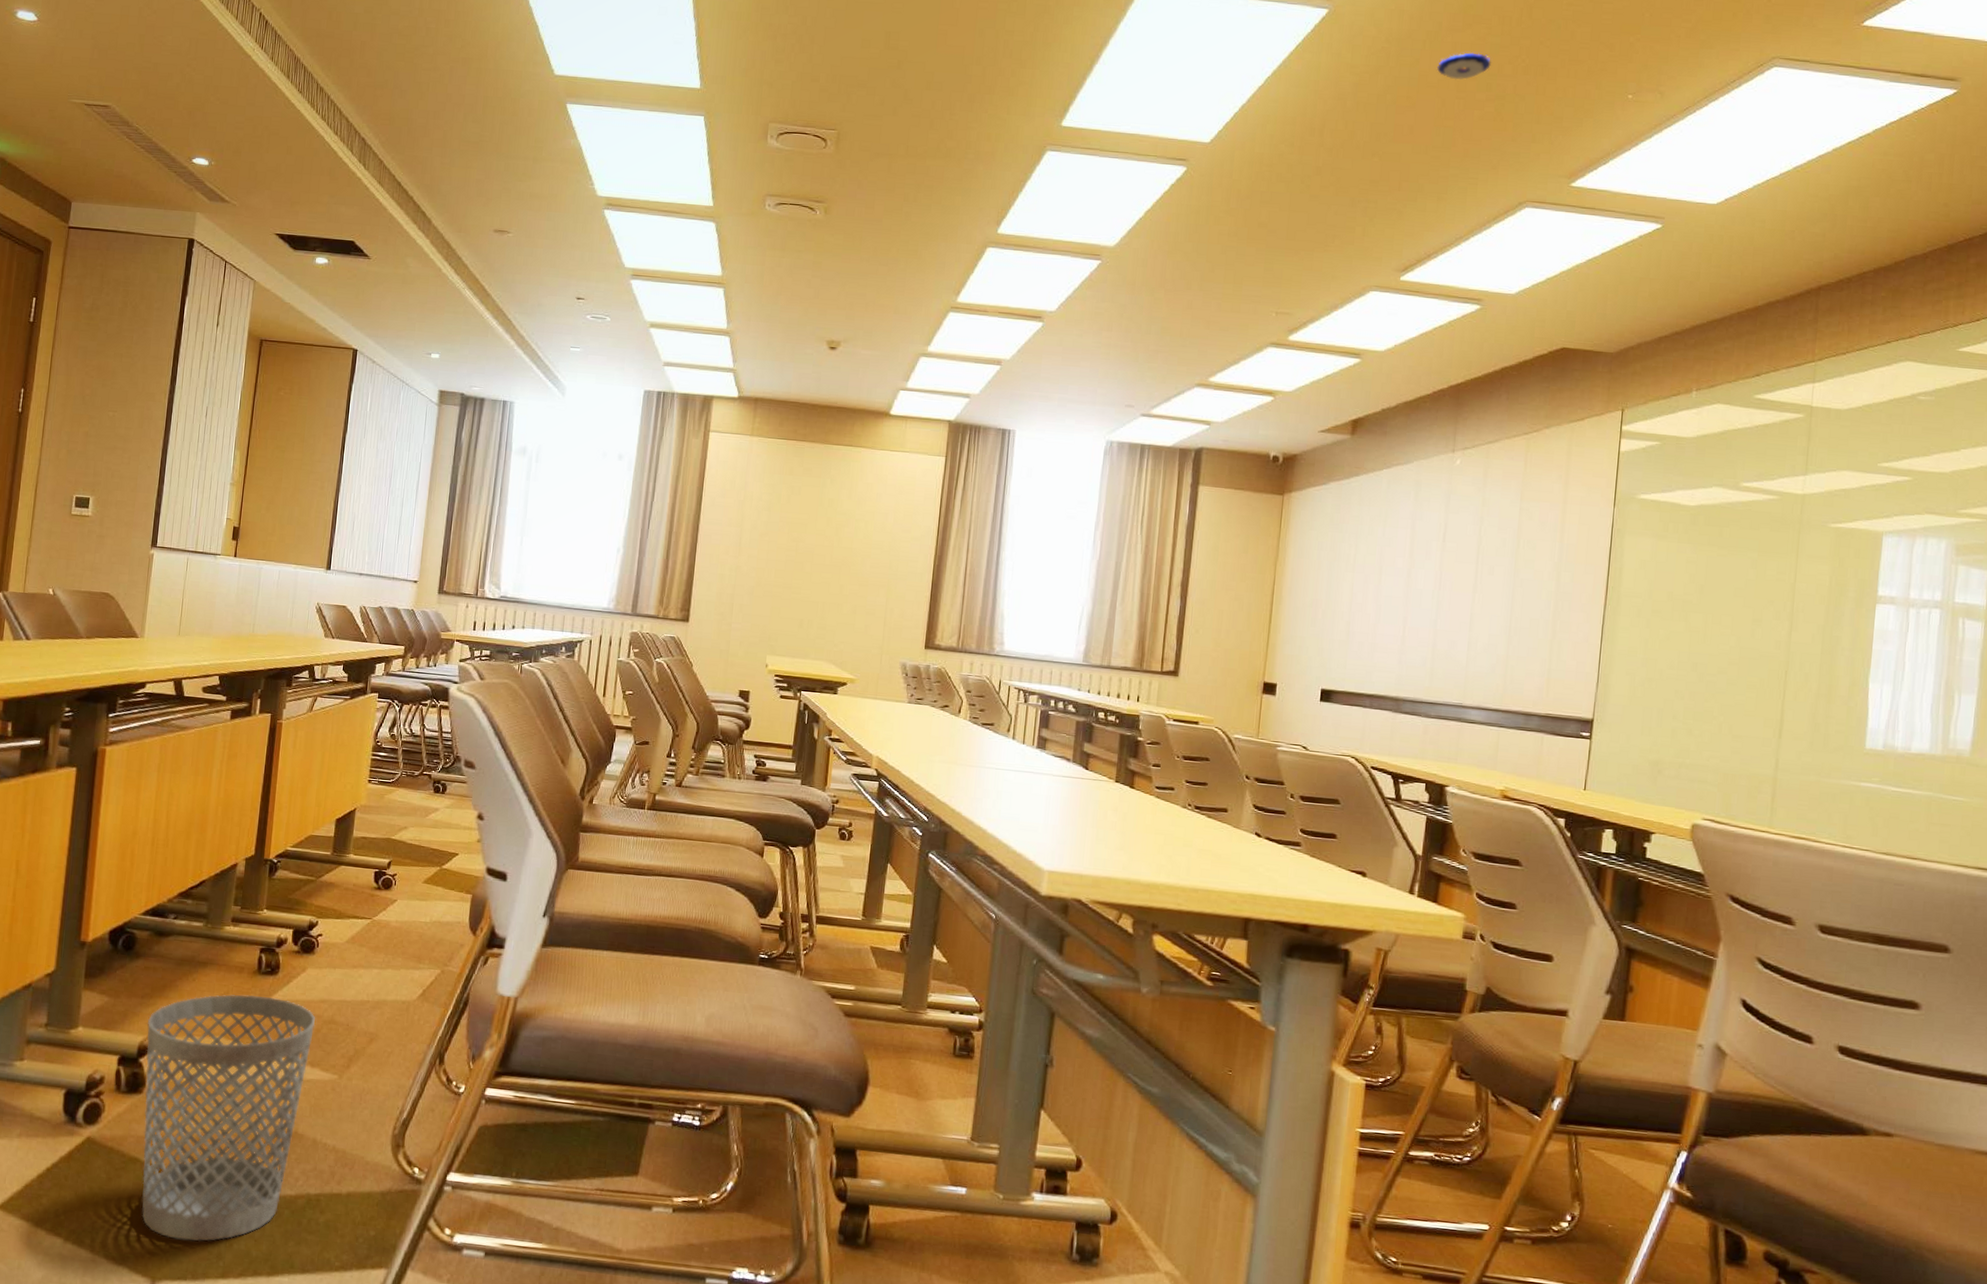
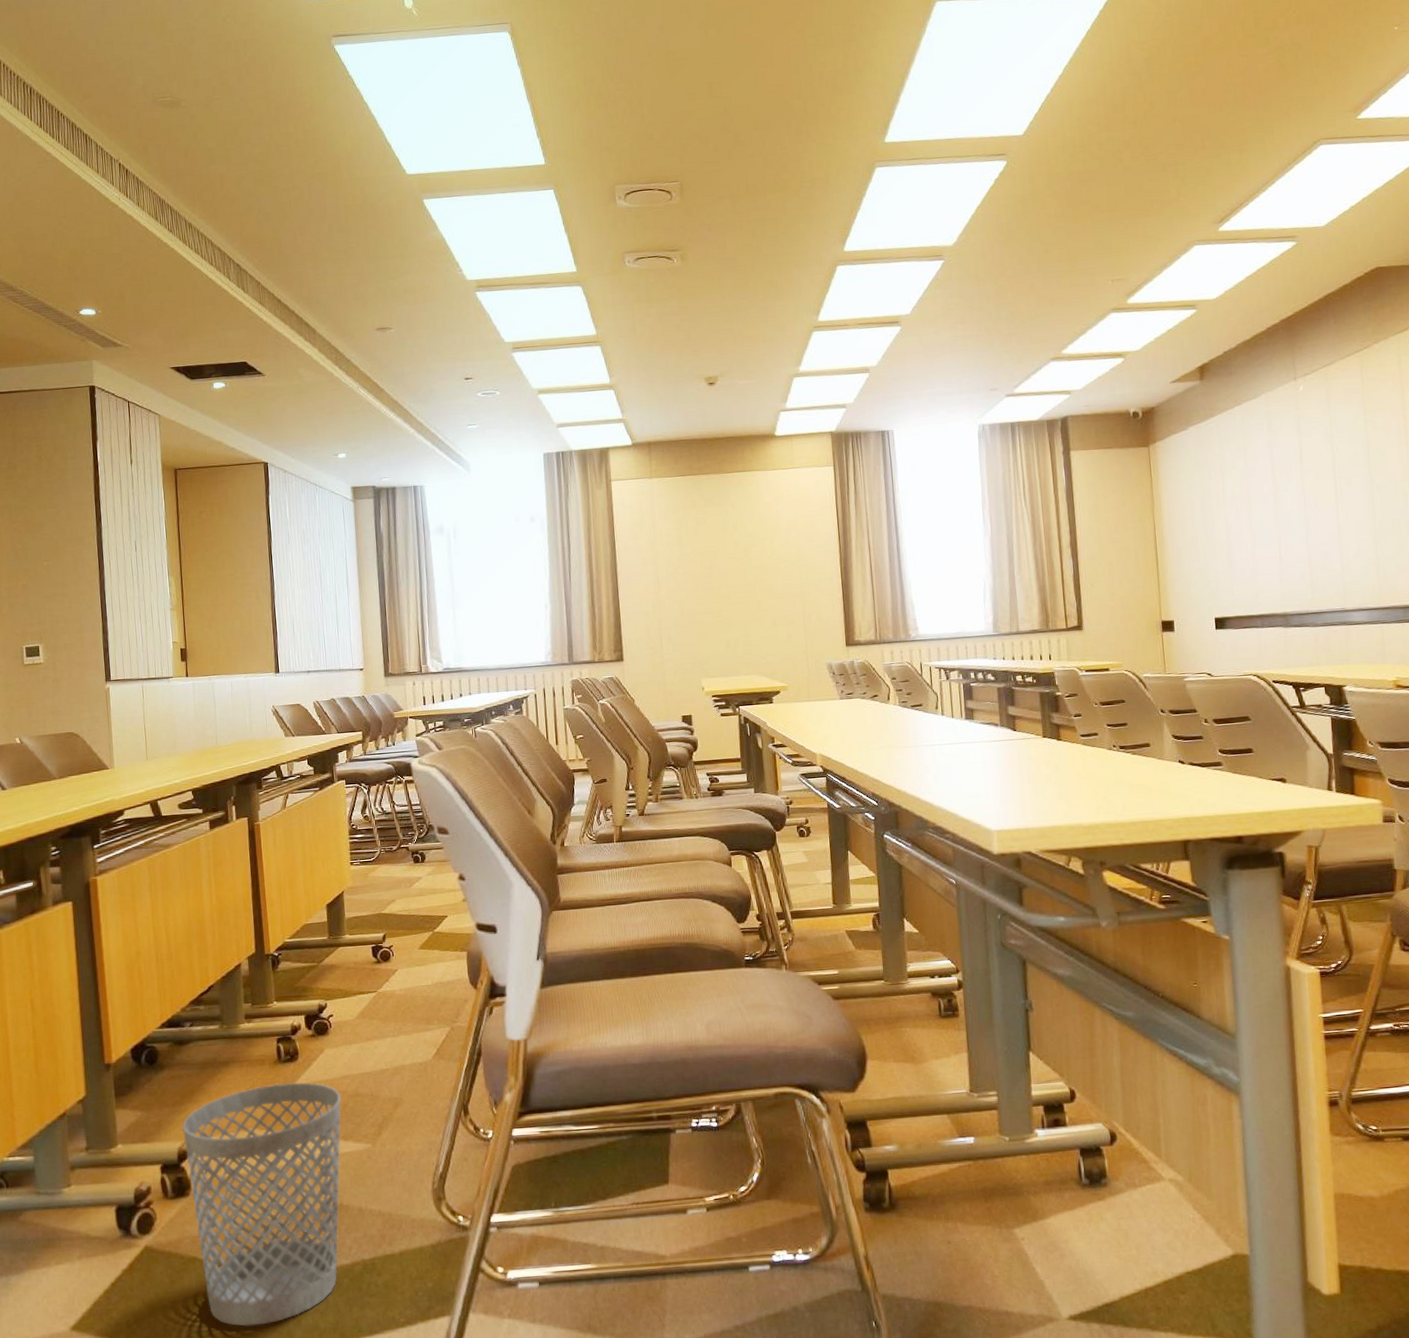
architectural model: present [1437,52,1491,80] -> none [1218,11,1266,40]

